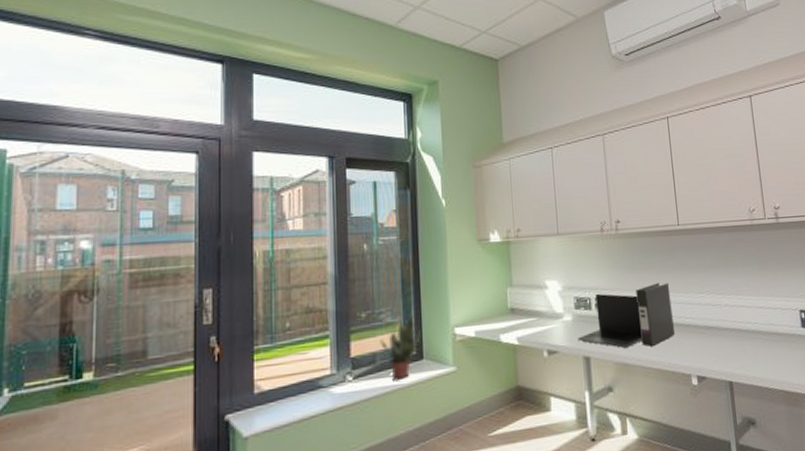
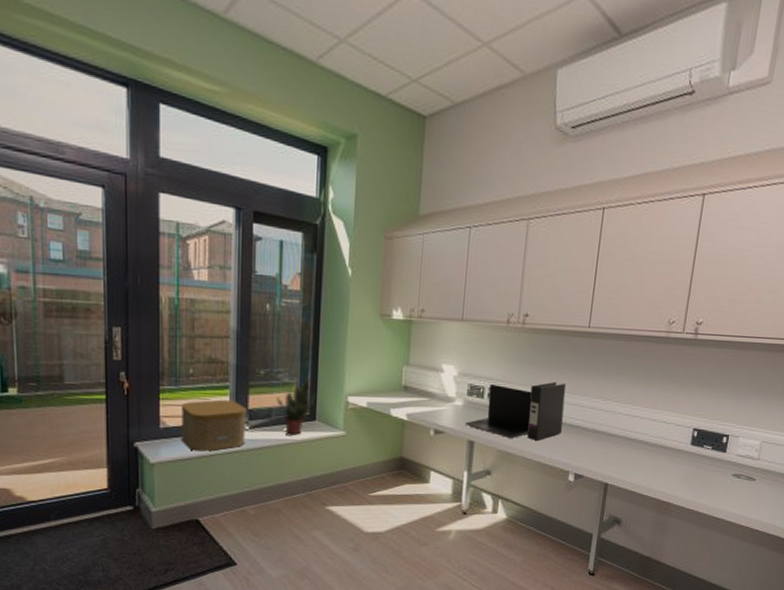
storage box: none [278,350,350,416] -> present [182,399,248,452]

